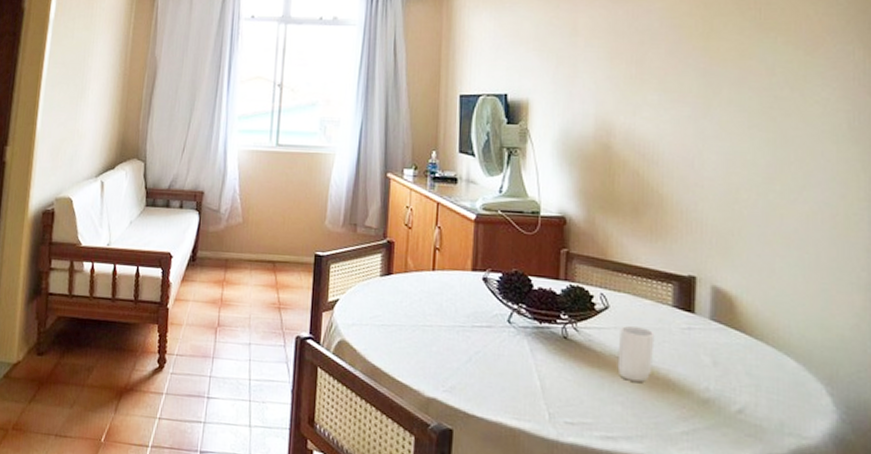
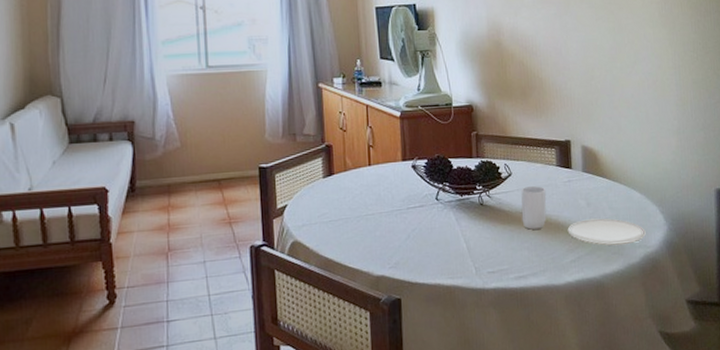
plate: none [680,382,801,428] -> present [567,218,646,246]

